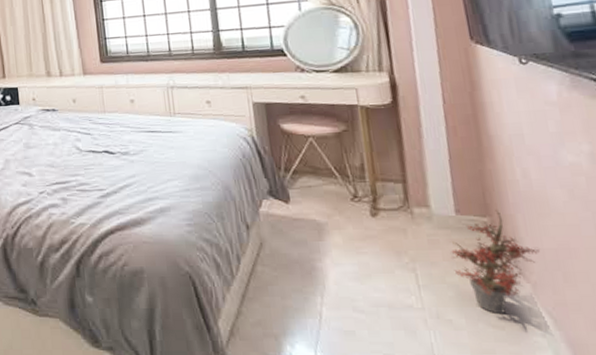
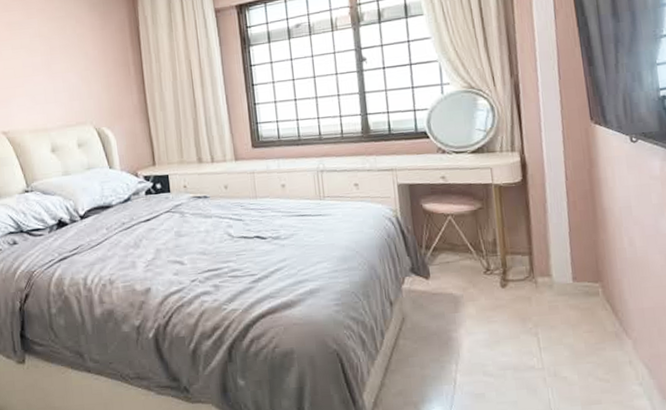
potted plant: present [451,210,540,313] -> none [568,276,640,368]

